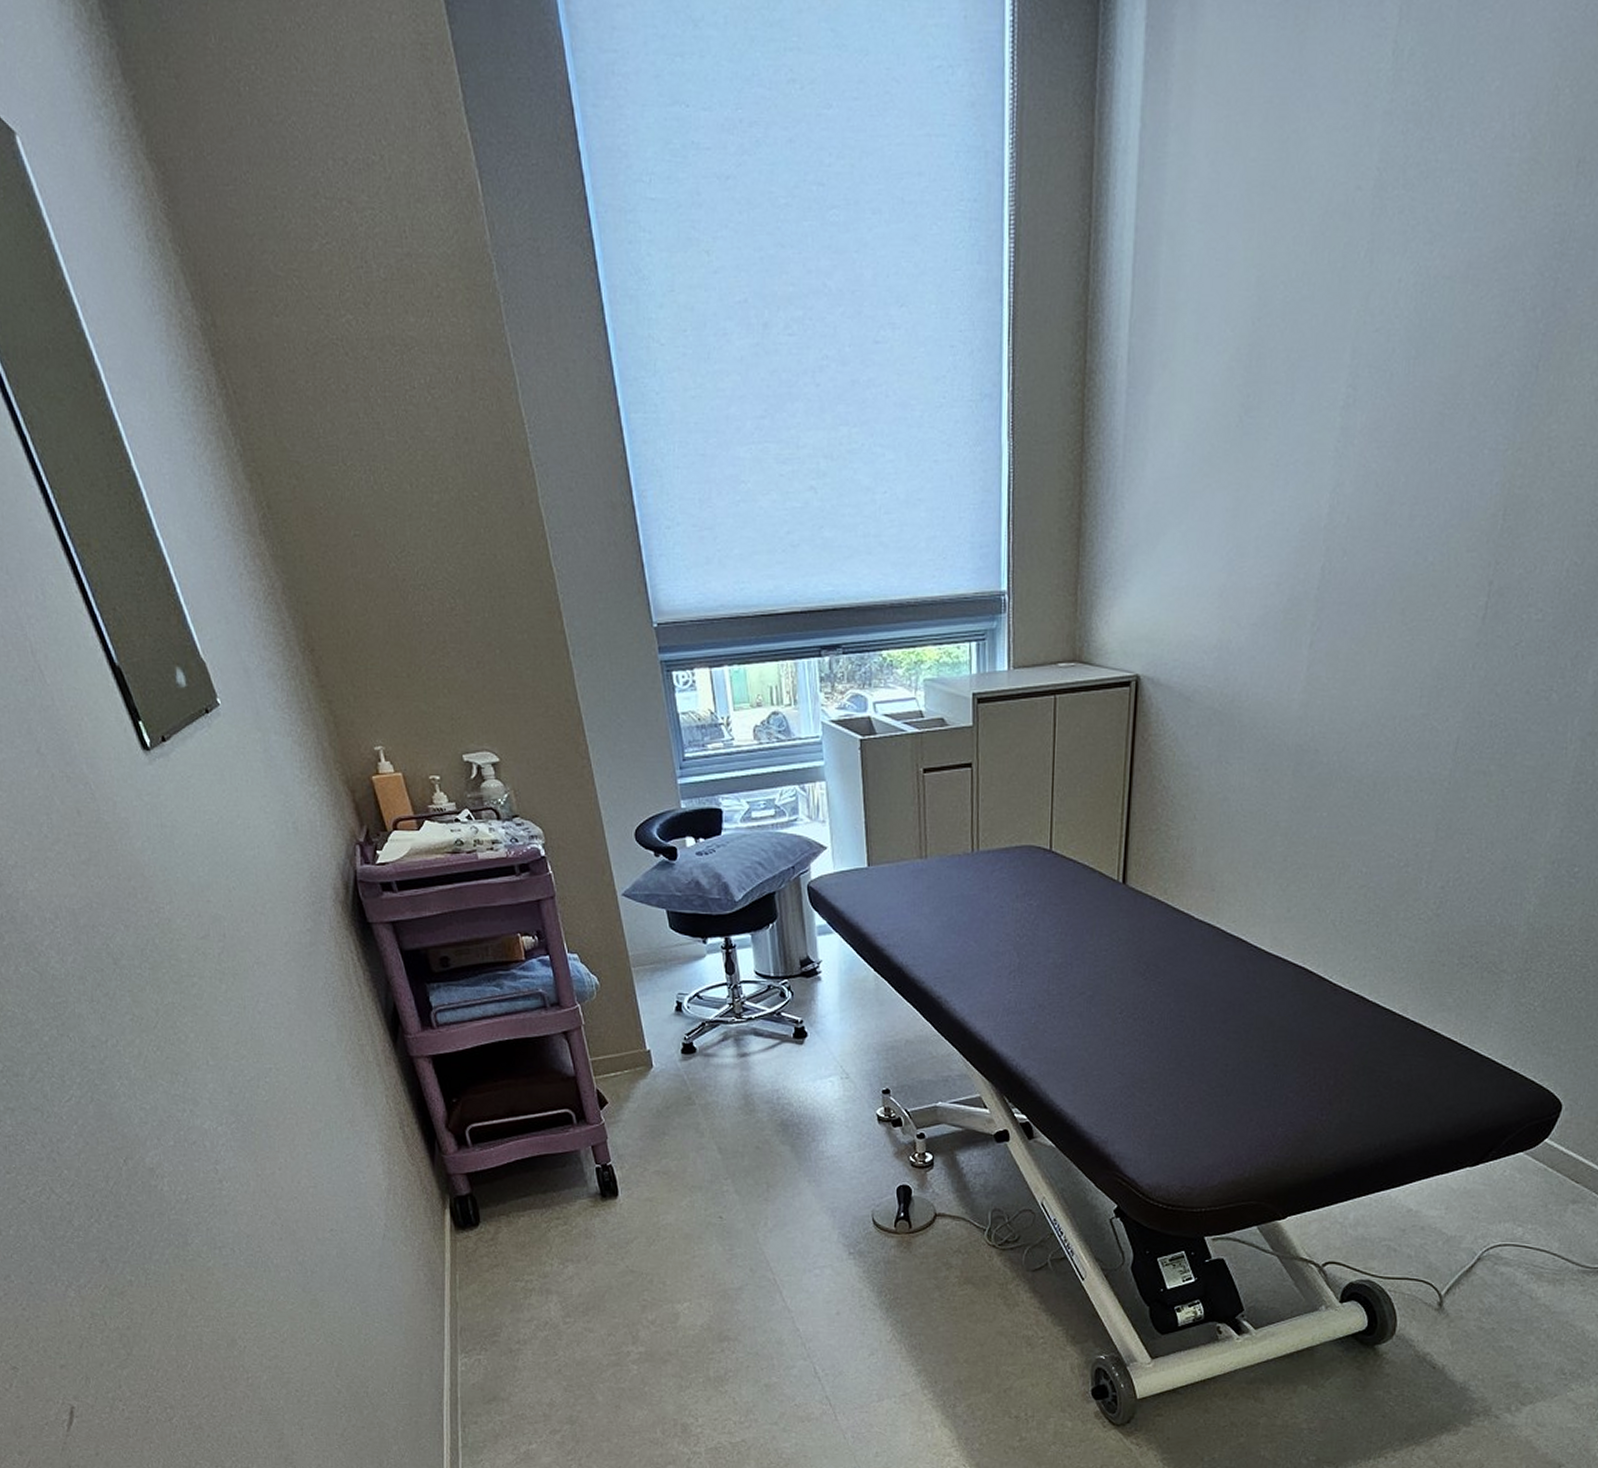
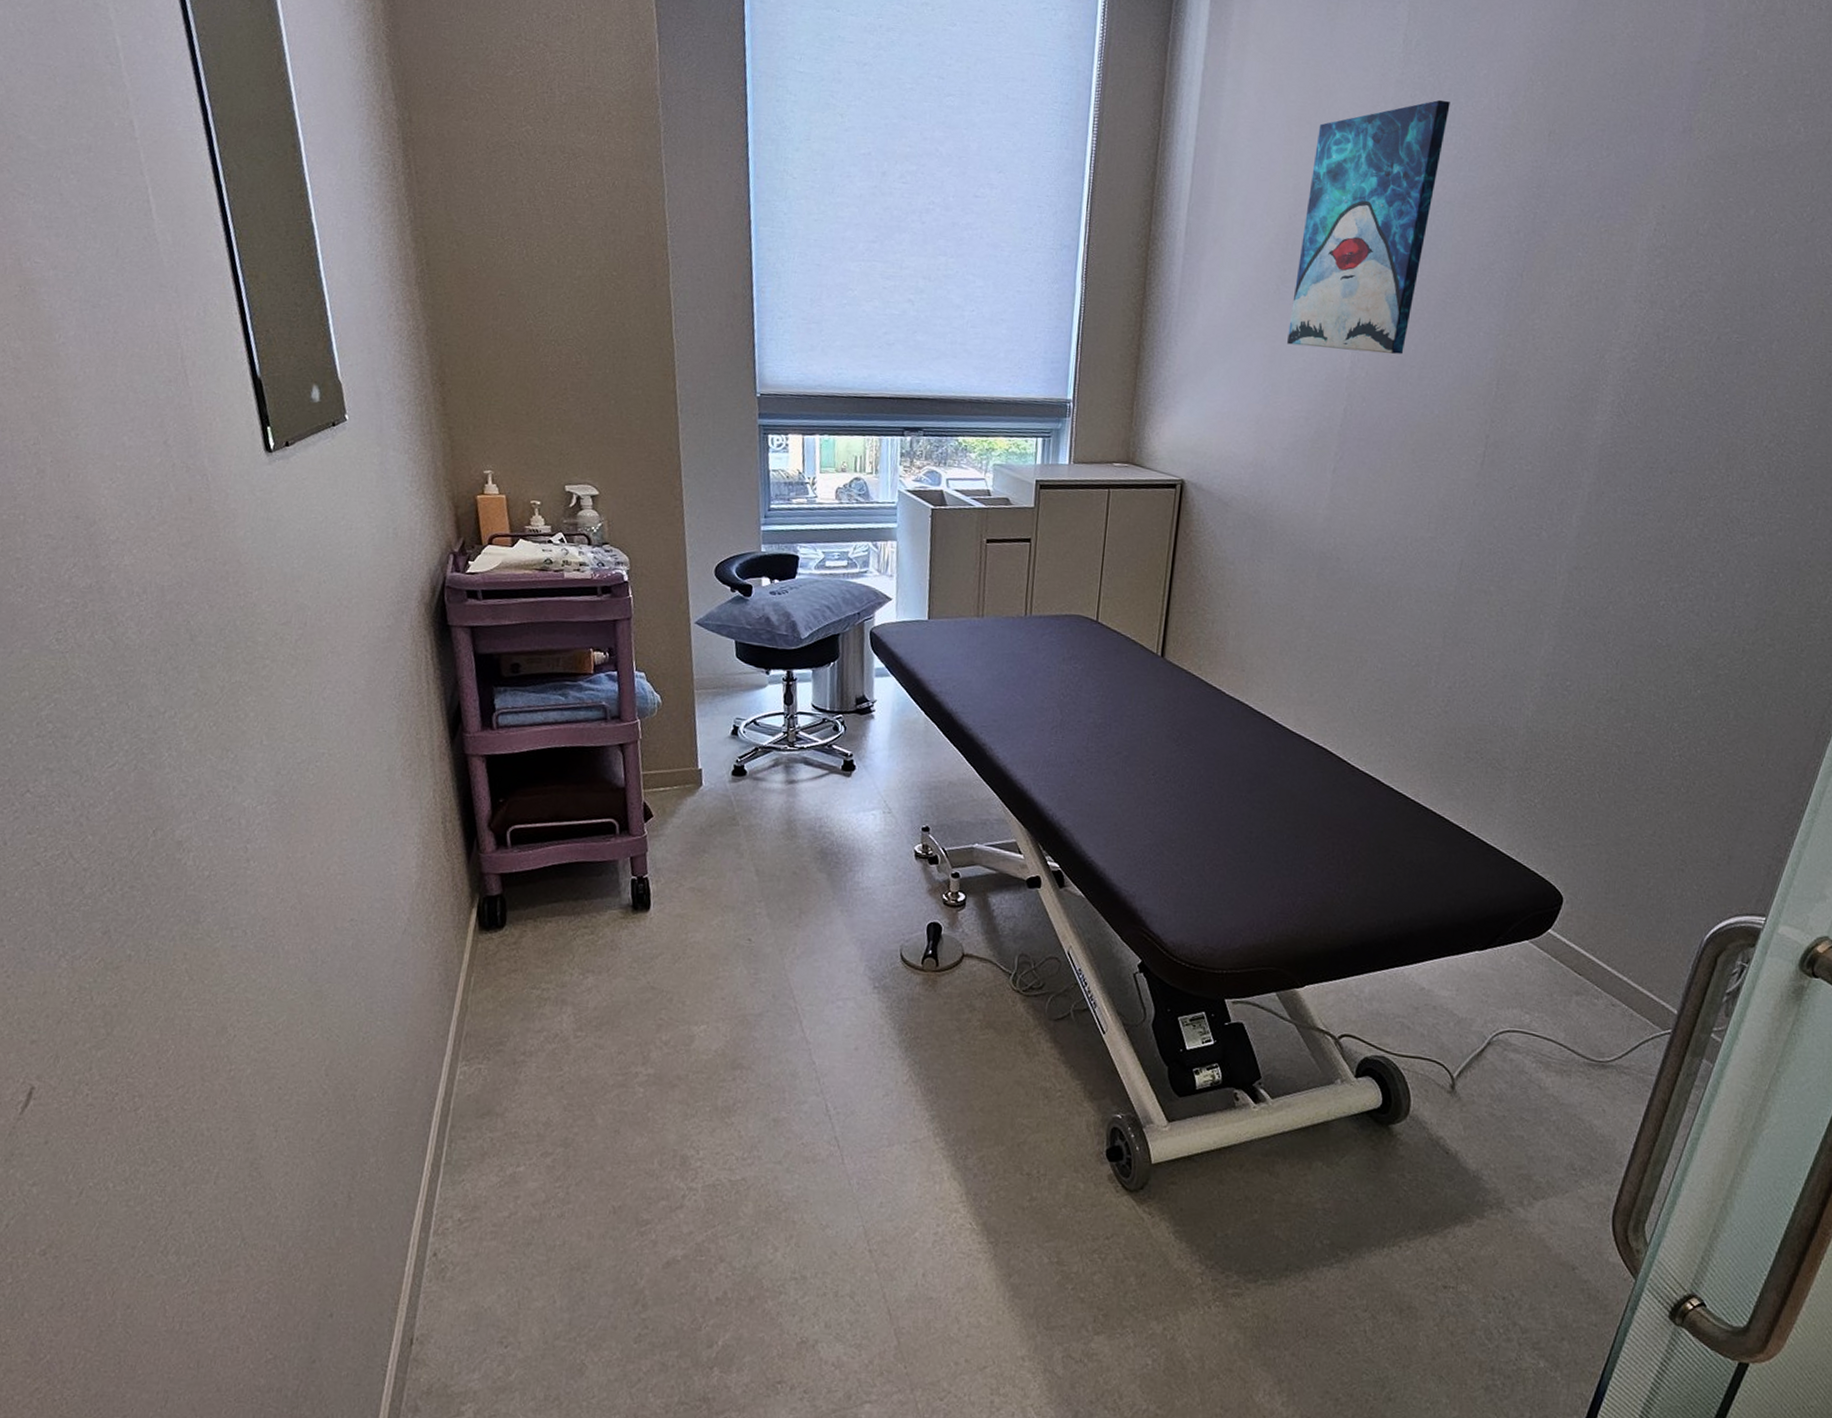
wall art: none [1253,132,1452,492] -> present [1287,99,1450,354]

